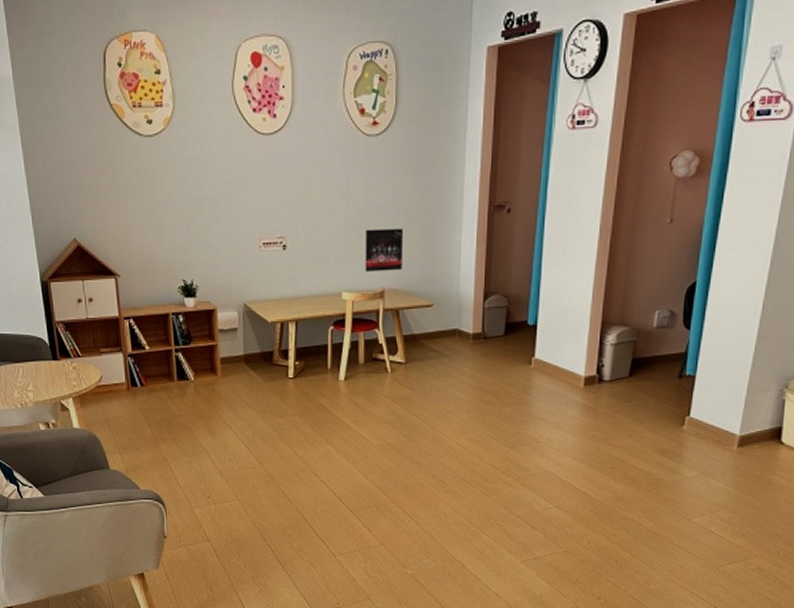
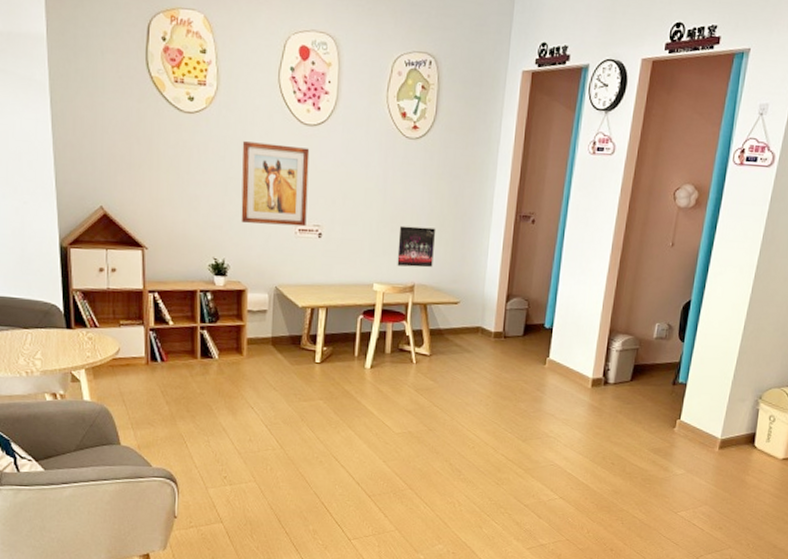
wall art: none [201,158,270,241] -> present [241,141,310,227]

